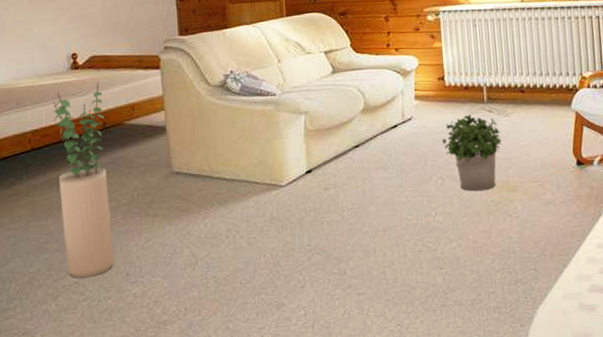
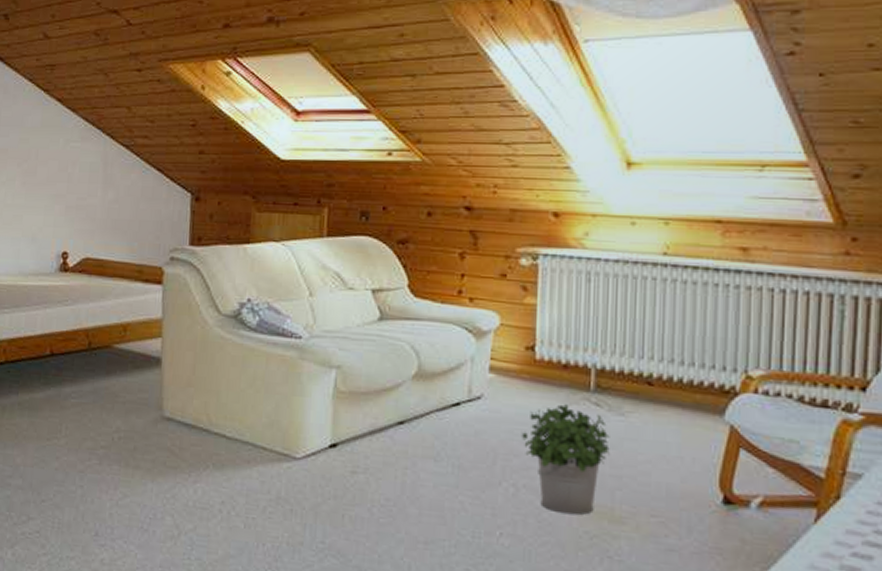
vase: present [53,82,114,278] -> none [29,290,92,529]

